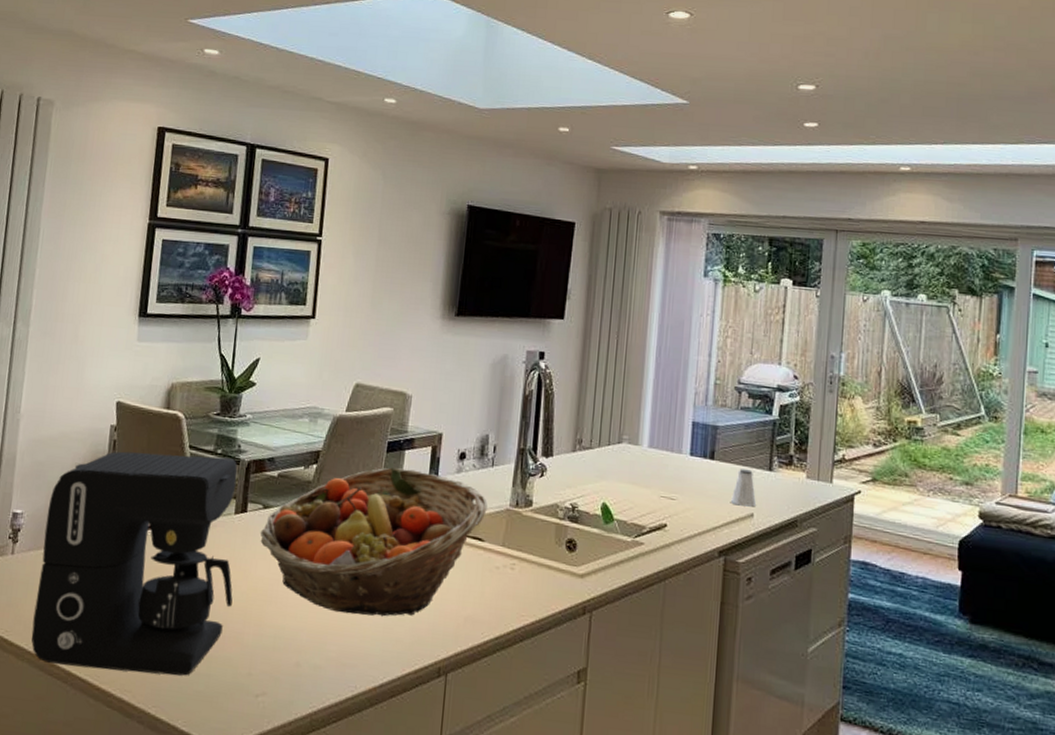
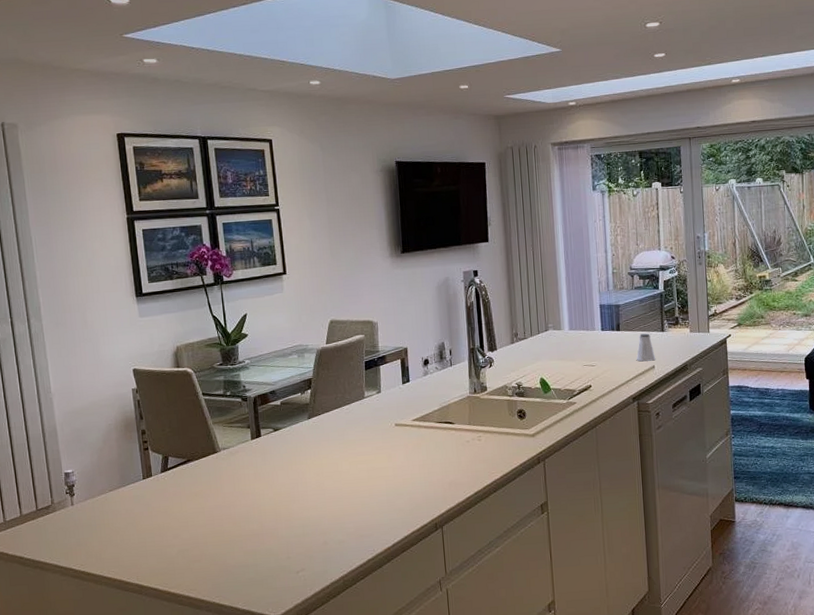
coffee maker: present [31,451,237,676] -> none [94,397,264,582]
fruit basket: present [260,467,488,617] -> none [275,379,452,499]

